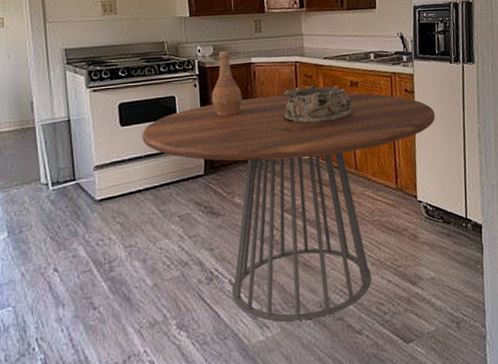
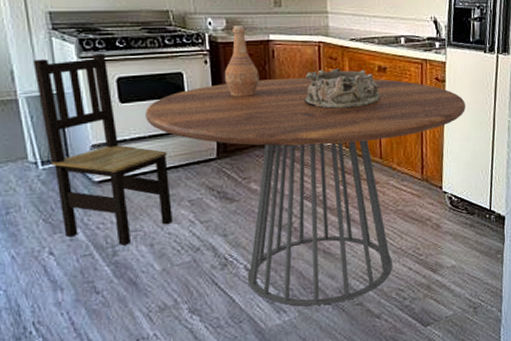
dining chair: none [50,82,164,261] -> present [33,52,173,246]

